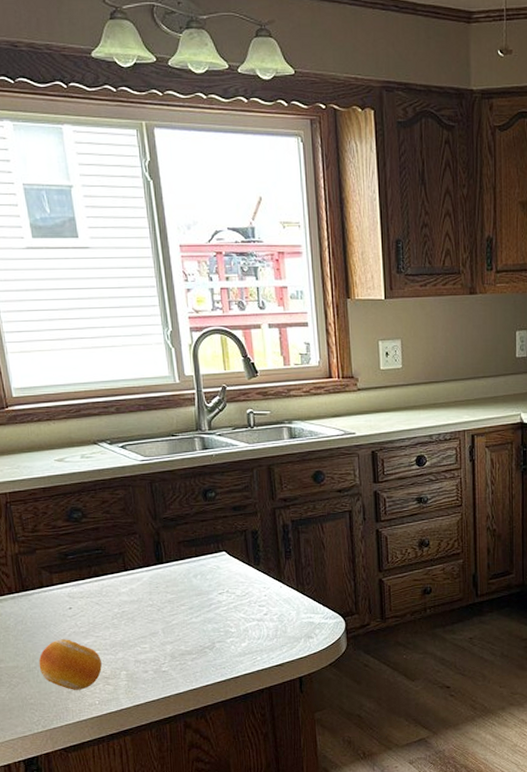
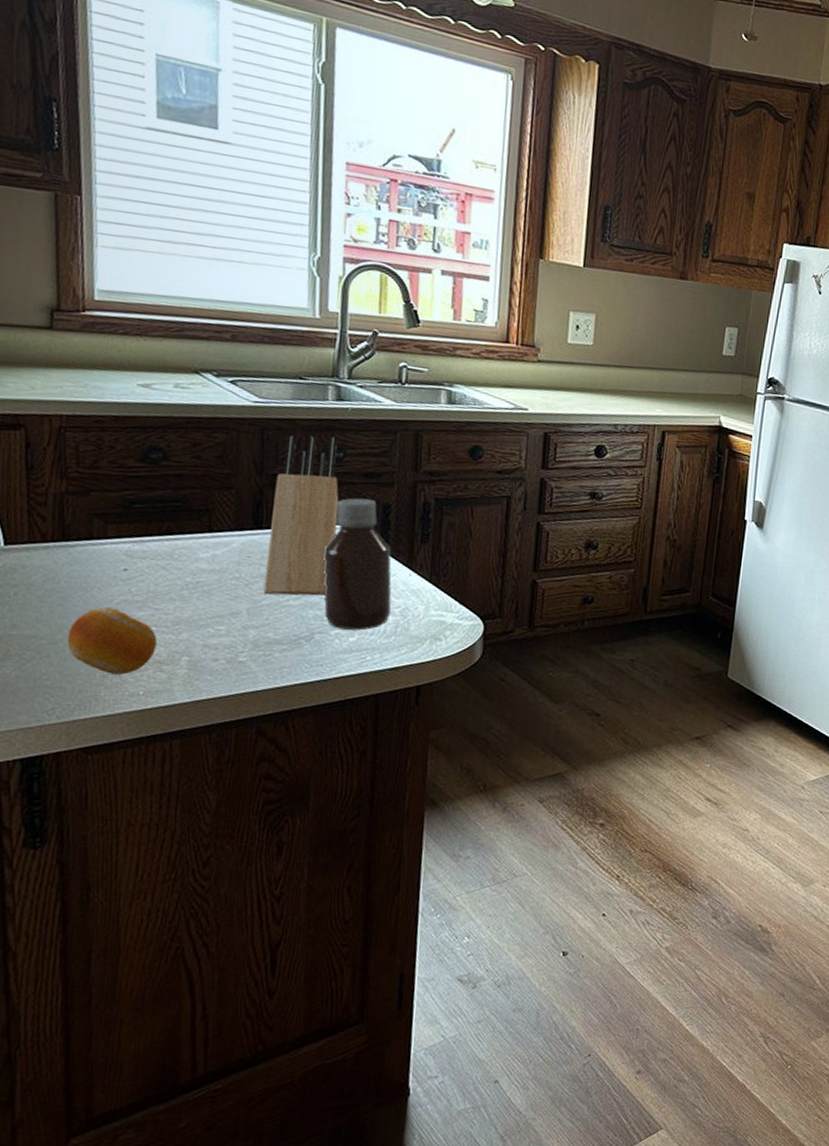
knife block: none [167,481,219,615] -> present [263,435,339,596]
bottle: none [211,528,271,637] -> present [323,498,392,631]

